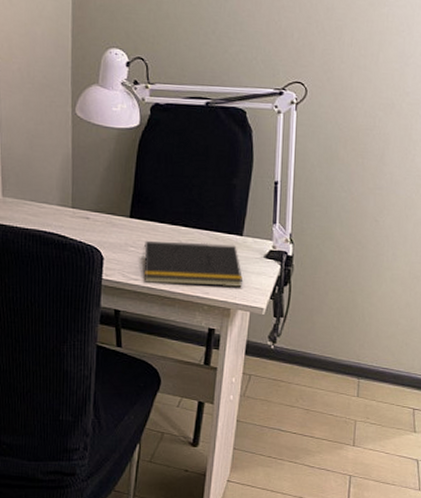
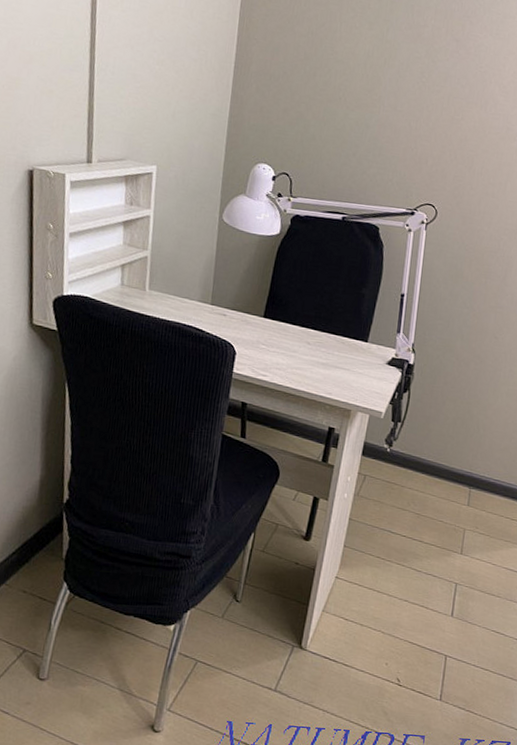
notepad: present [143,240,243,288] -> none [272,339,365,390]

